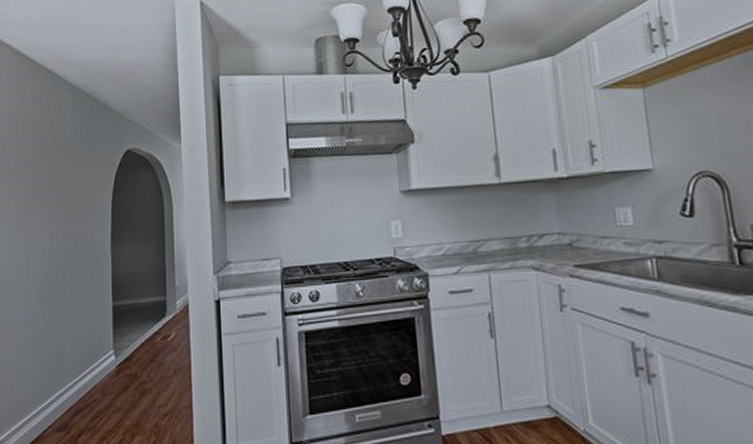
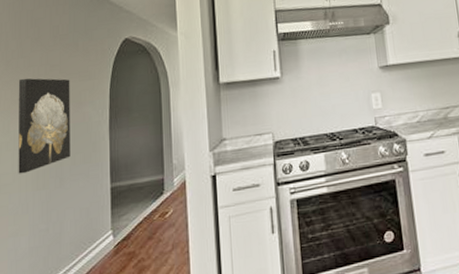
wall art: none [21,187,73,286] -> present [18,78,71,174]

